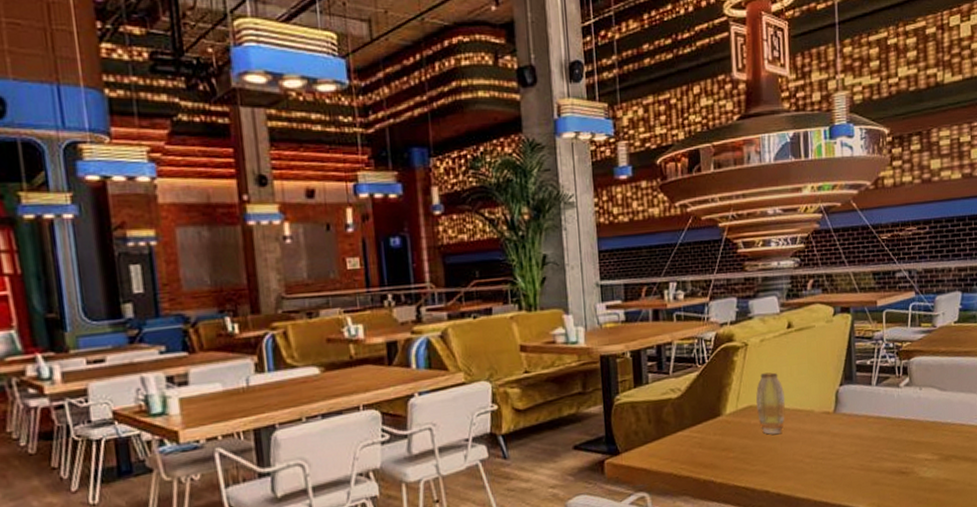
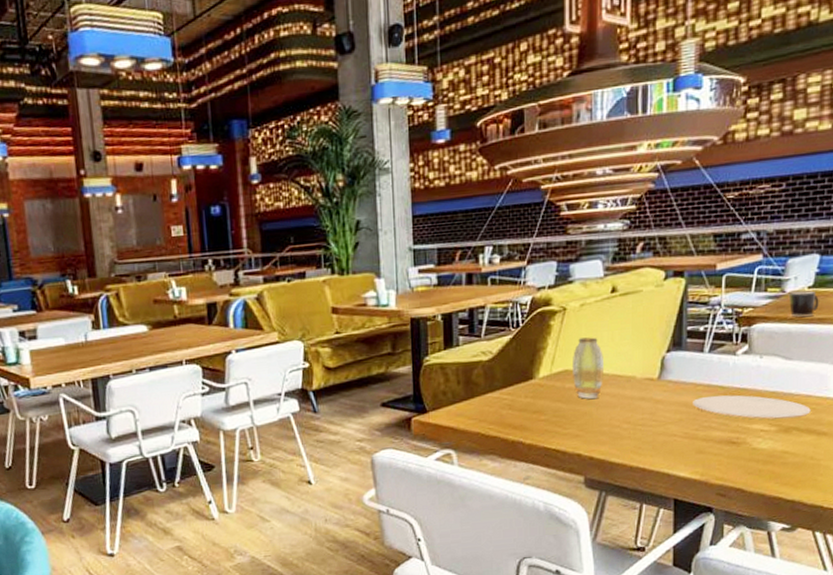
plate: none [866,426,965,450] -> present [693,395,811,420]
mug: none [939,325,964,351] -> present [788,290,819,318]

